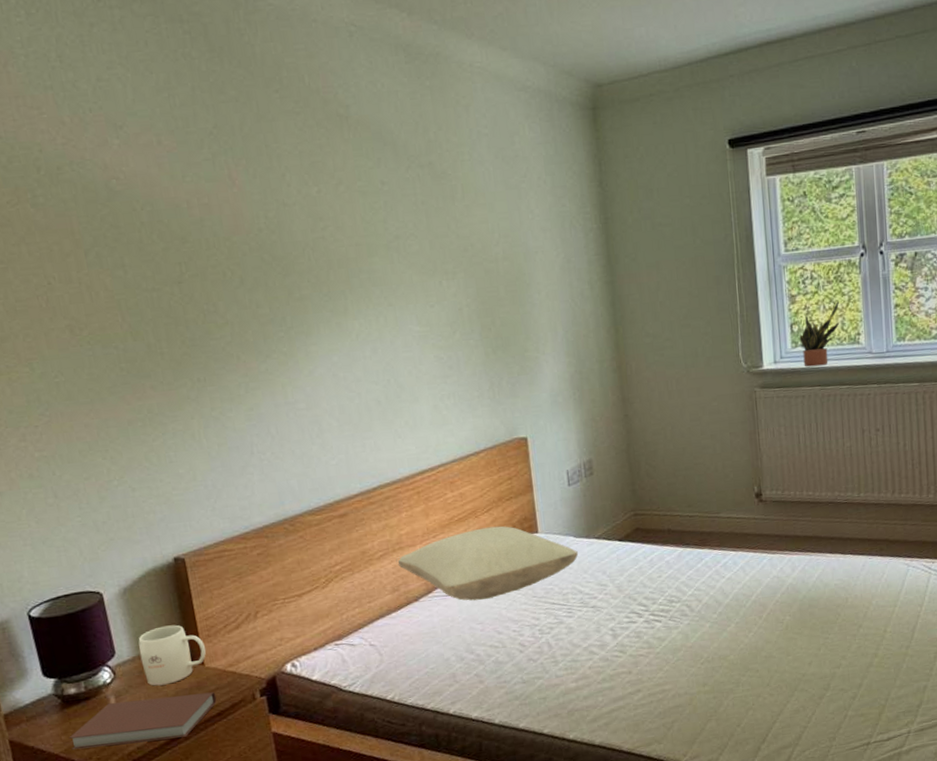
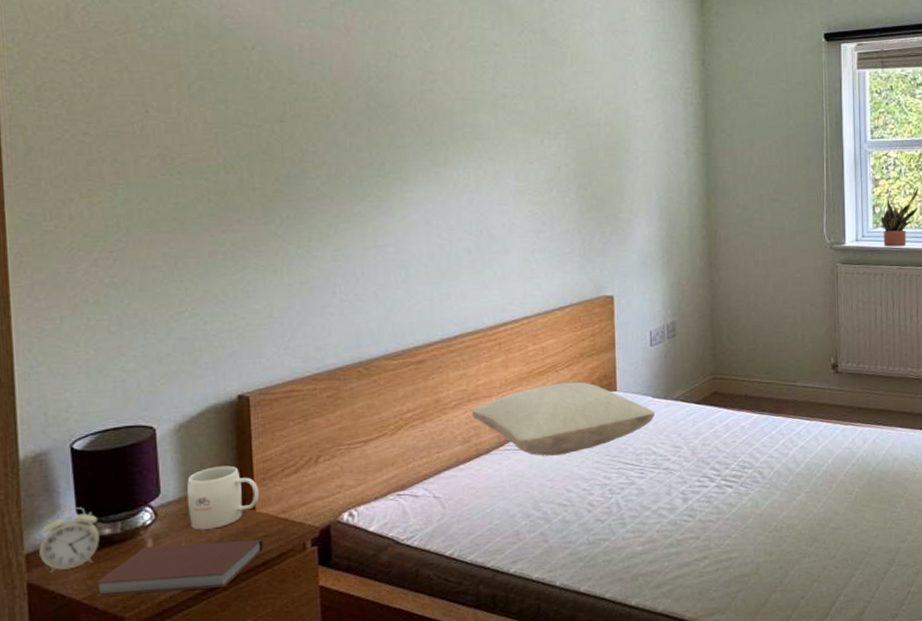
alarm clock: none [14,669,68,731] -> present [39,507,101,573]

